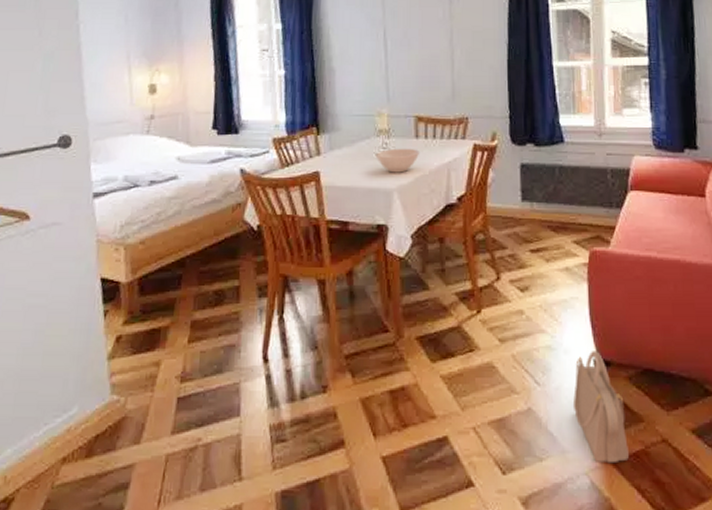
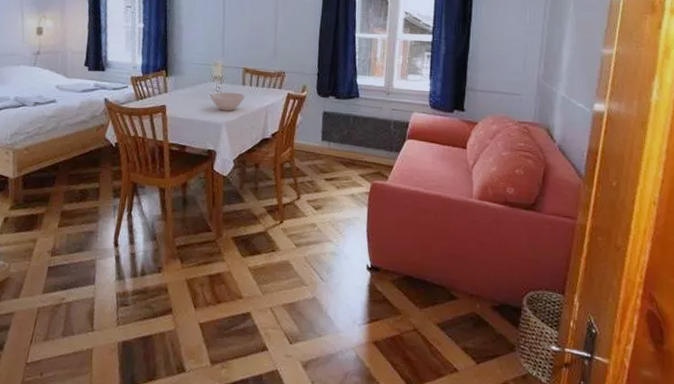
handbag: present [572,351,629,464] -> none [347,259,388,343]

